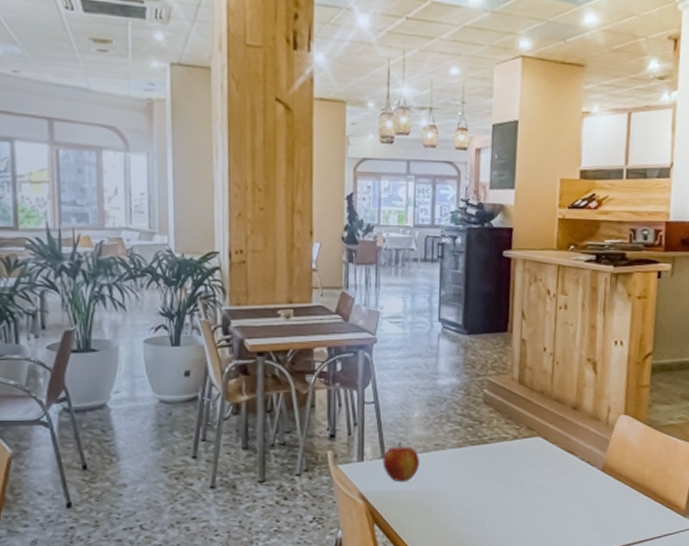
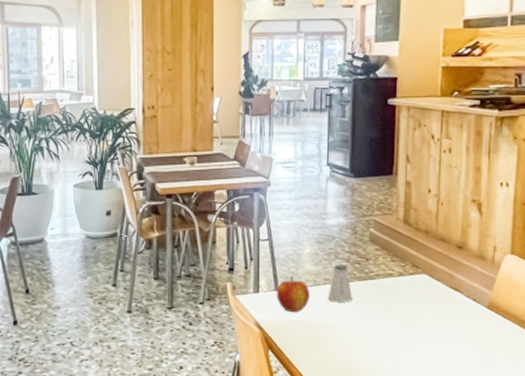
saltshaker: none [438,428,465,469] -> present [328,264,352,302]

